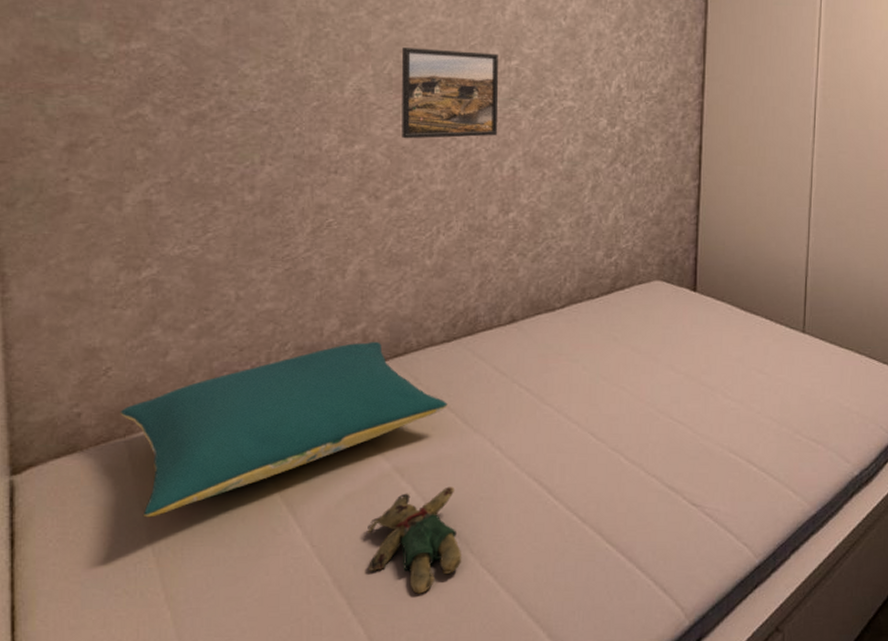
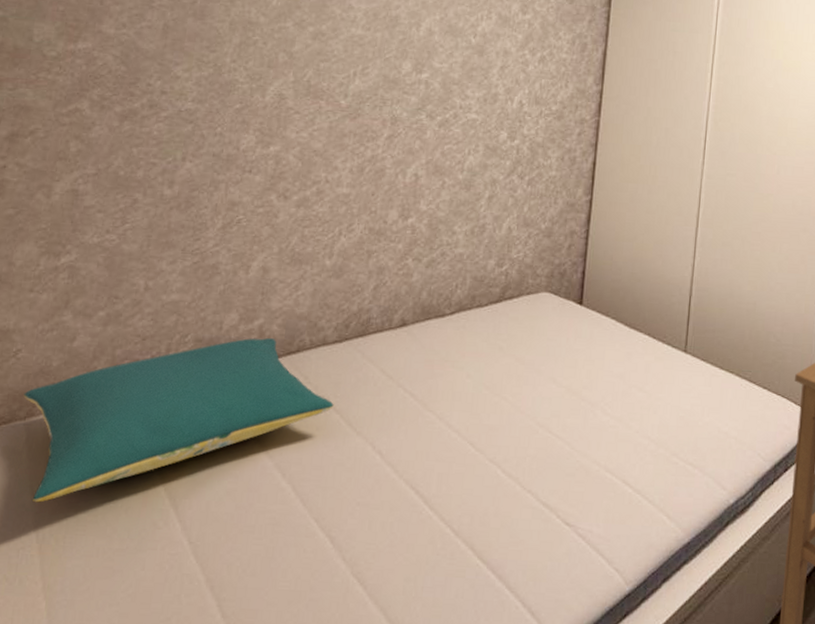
teddy bear: present [367,486,462,594] -> none [241,489,334,600]
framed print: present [401,48,499,139] -> none [314,57,411,144]

